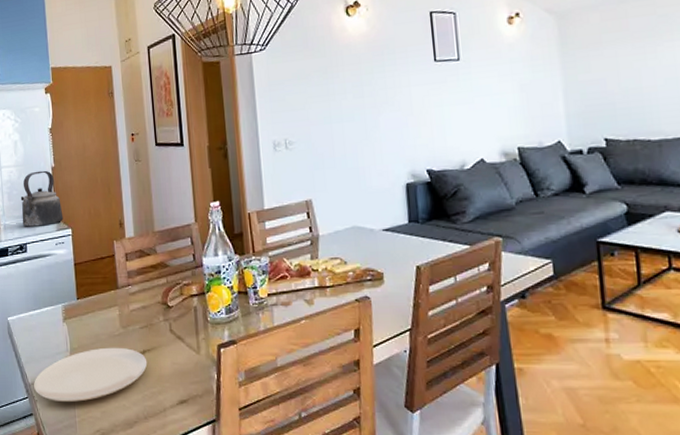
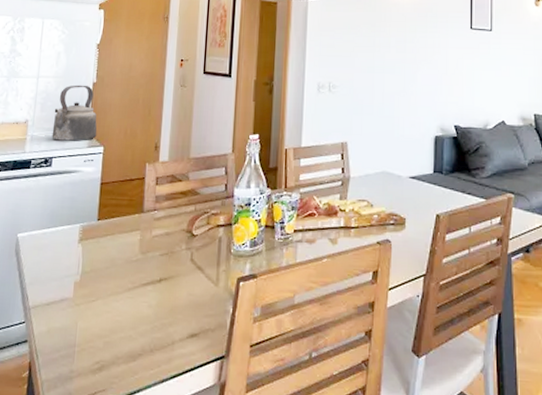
plate: present [33,347,148,403] -> none [33,273,163,330]

